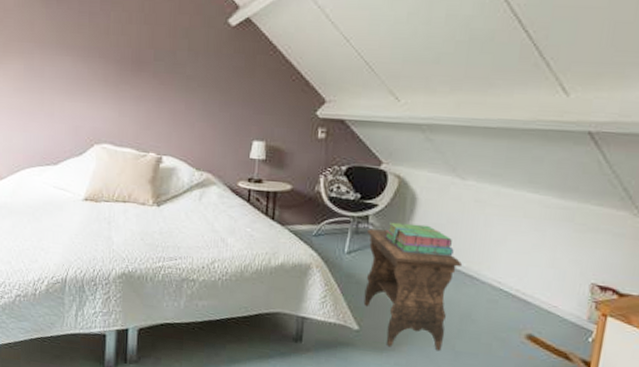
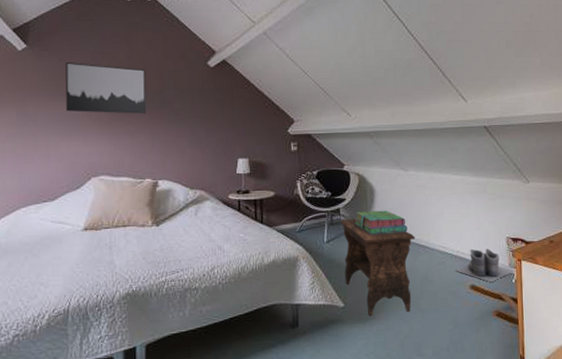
wall art: none [73,11,158,78] -> present [65,62,147,114]
boots: none [509,291,594,337] -> present [455,248,514,283]

